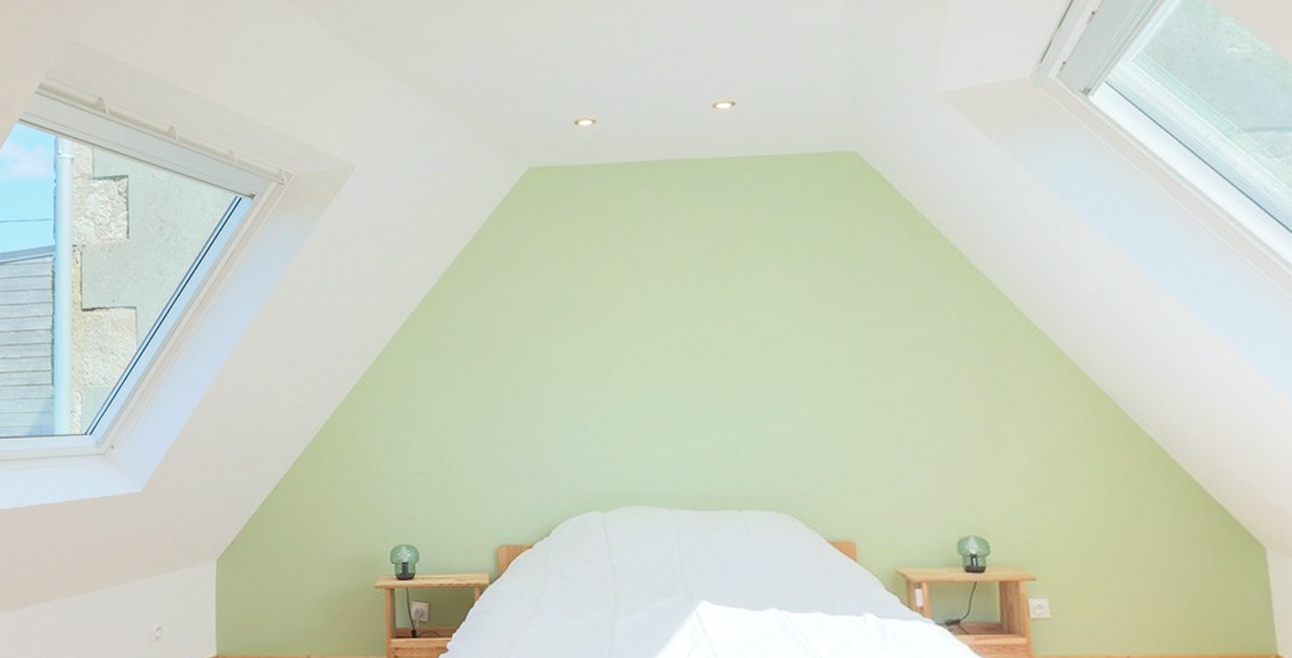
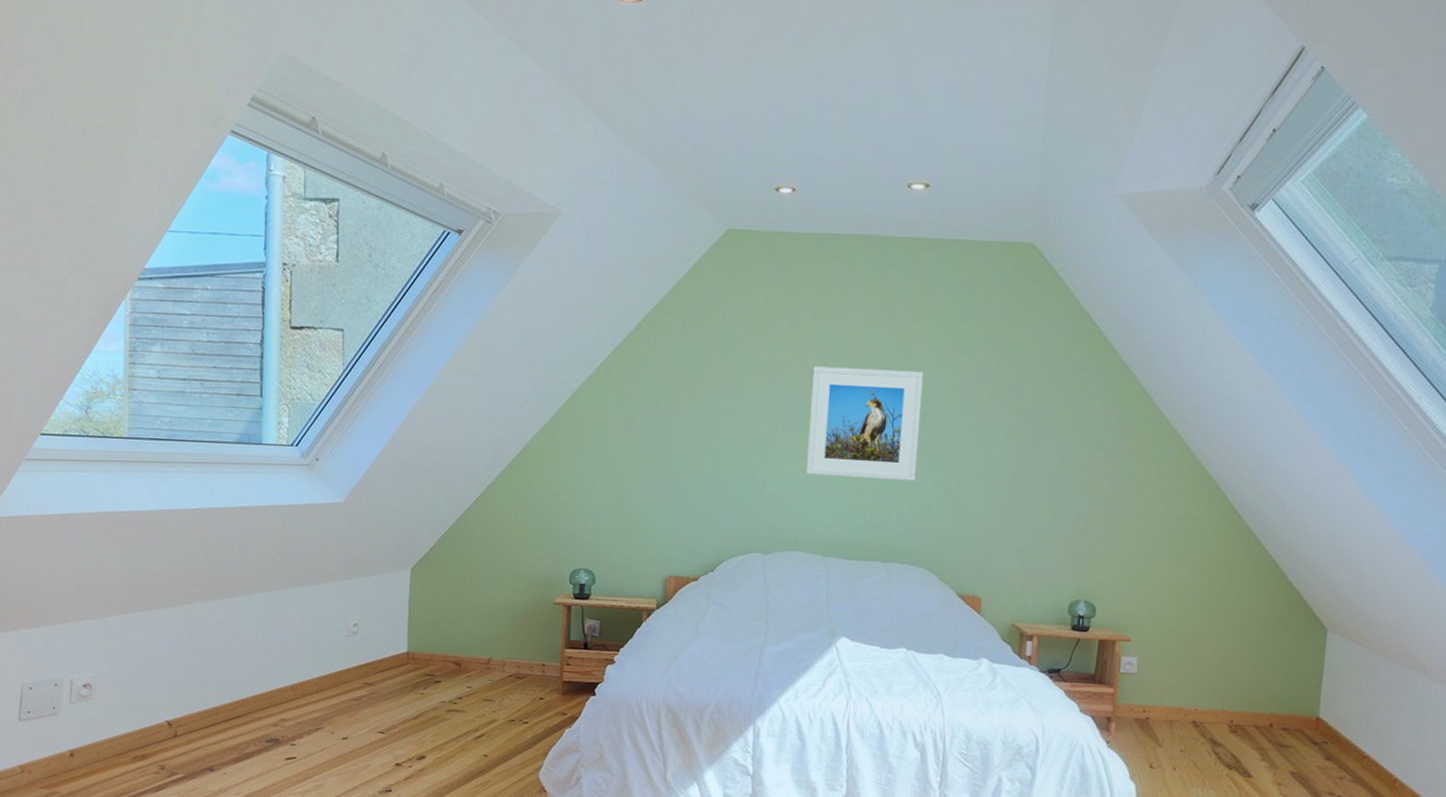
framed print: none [635,296,762,419] -> present [806,366,924,481]

